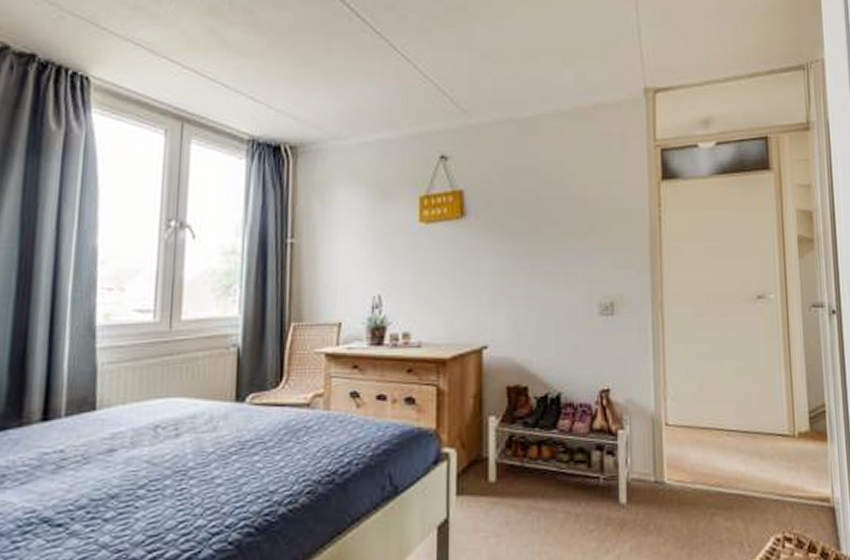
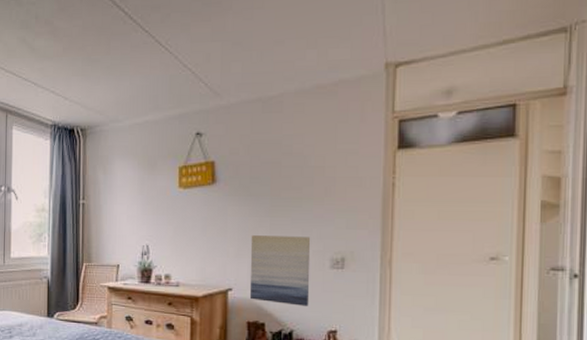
wall art: none [508,279,578,362] -> present [249,235,311,306]

